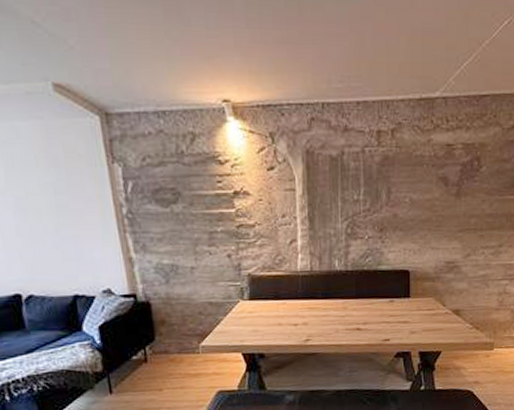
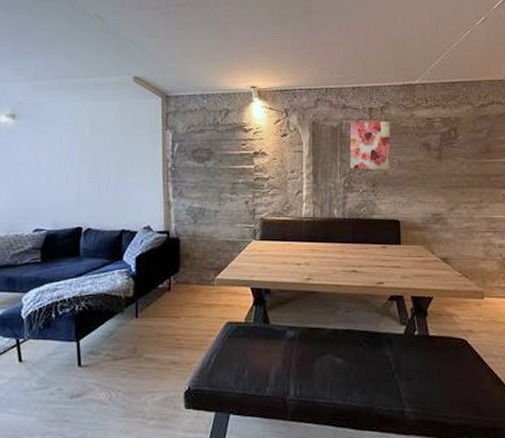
wall art: none [353,149,402,212] -> present [350,122,391,170]

